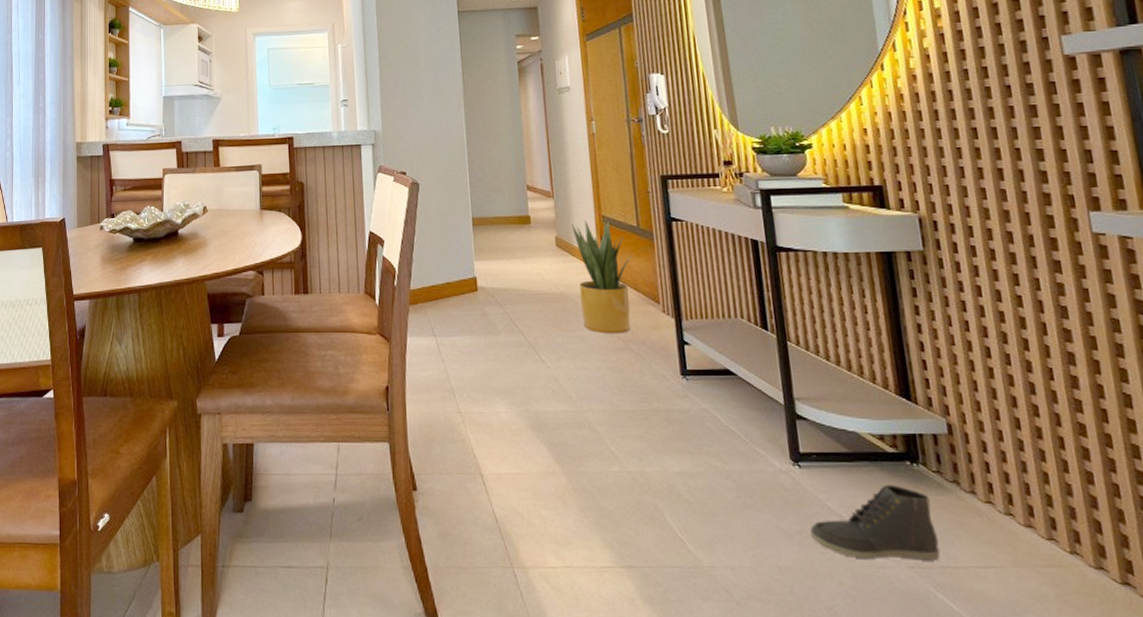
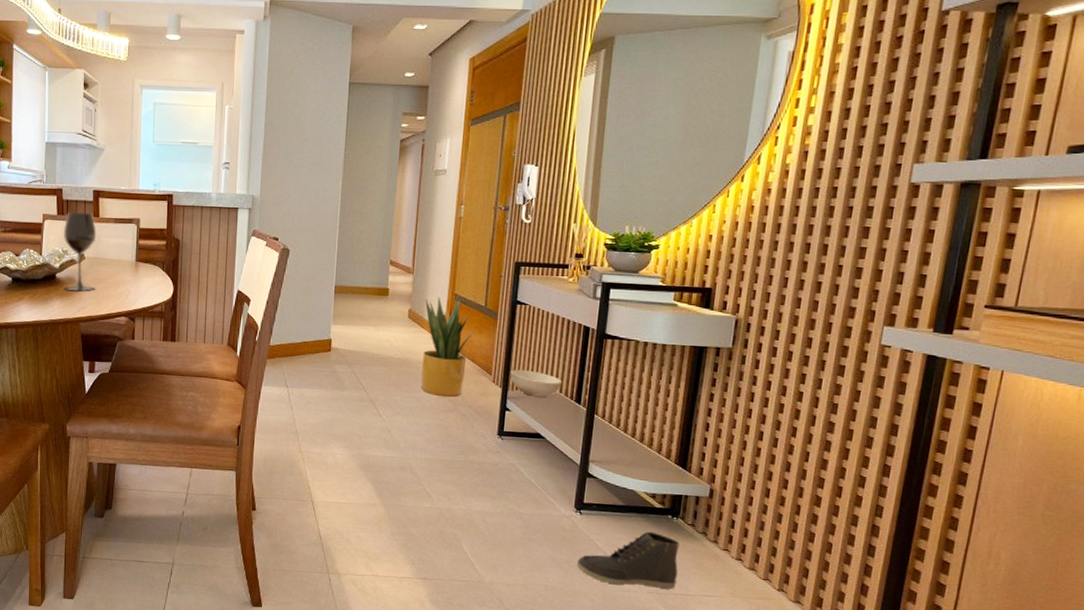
wineglass: none [184,164,220,247] -> present [63,212,97,292]
bowl: none [680,294,742,325] -> present [510,369,563,397]

